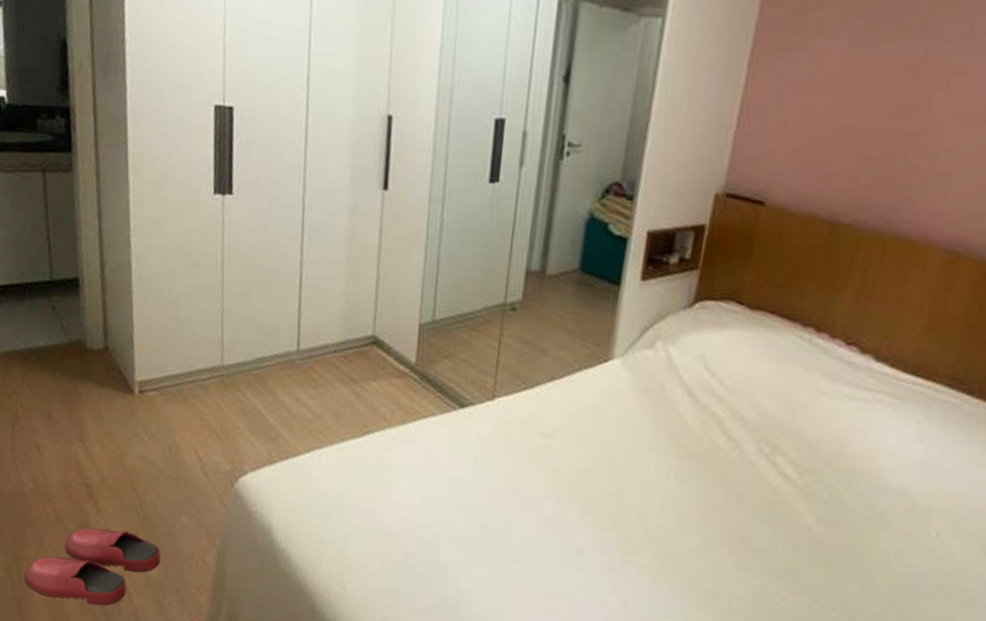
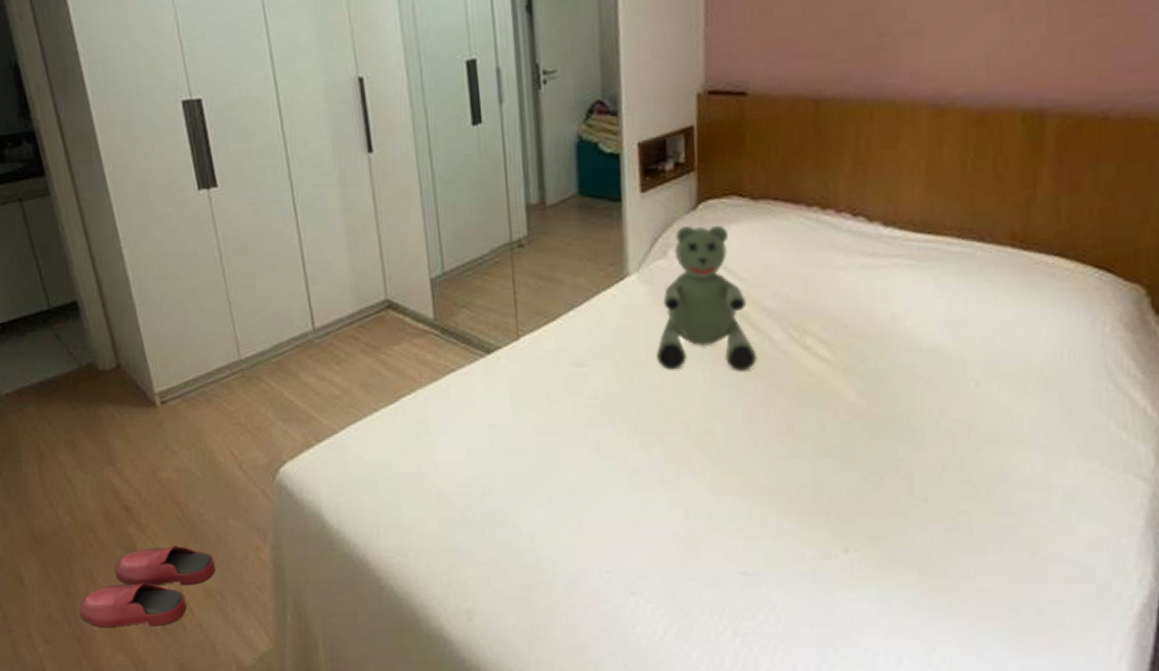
teddy bear: none [624,321,725,475] -> present [655,225,758,372]

